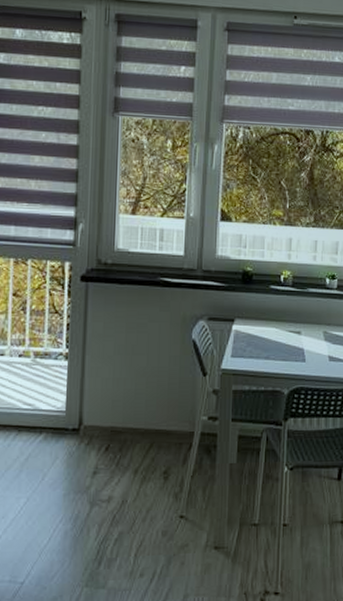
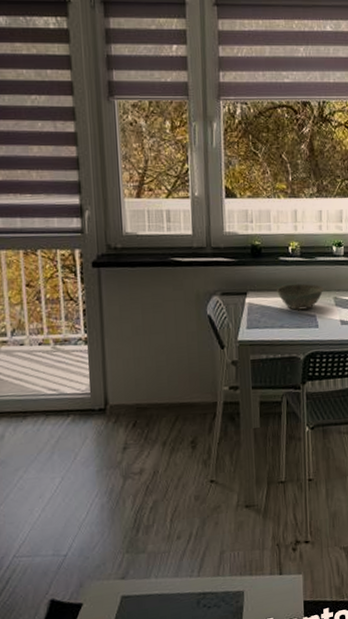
bowl: none [265,314,314,342] -> present [277,283,324,310]

